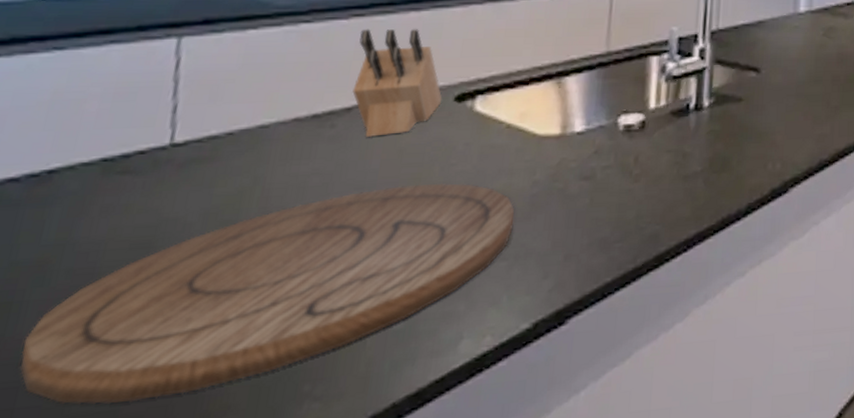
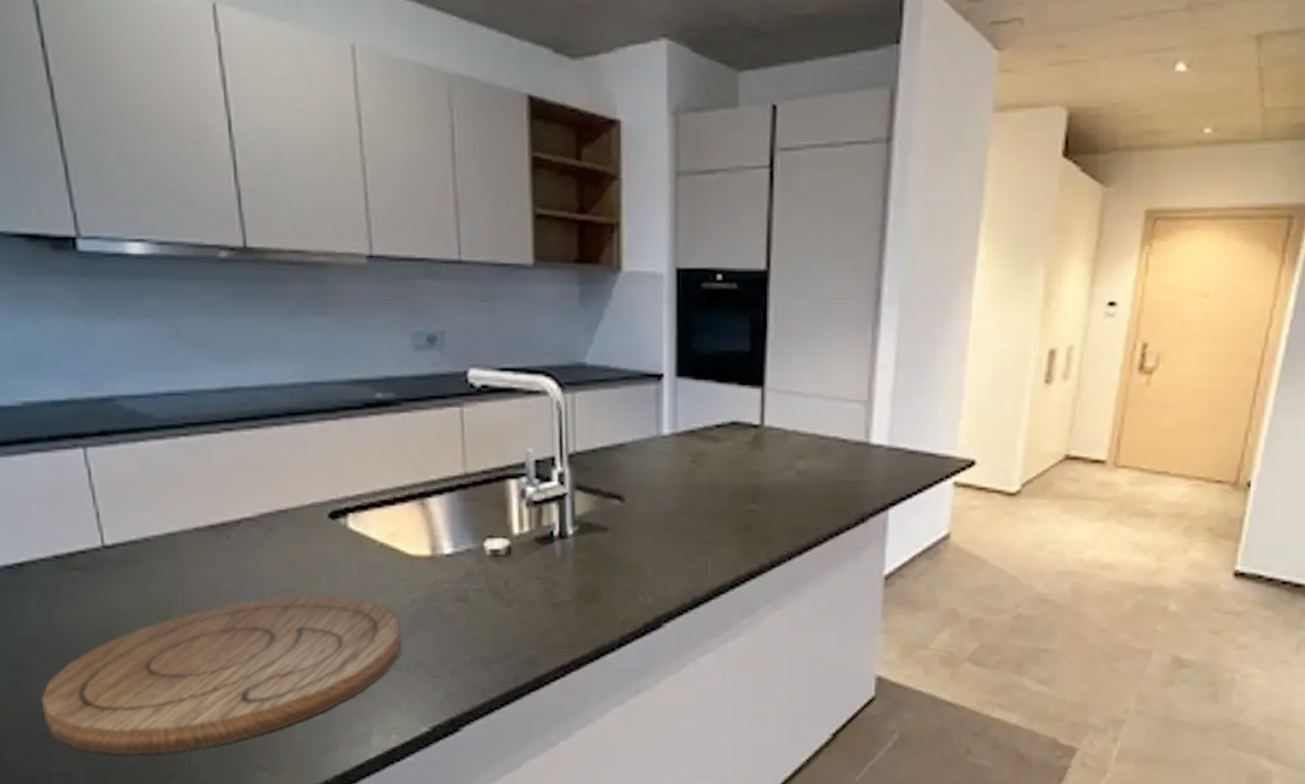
knife block: present [352,28,442,138] -> none [233,443,318,550]

